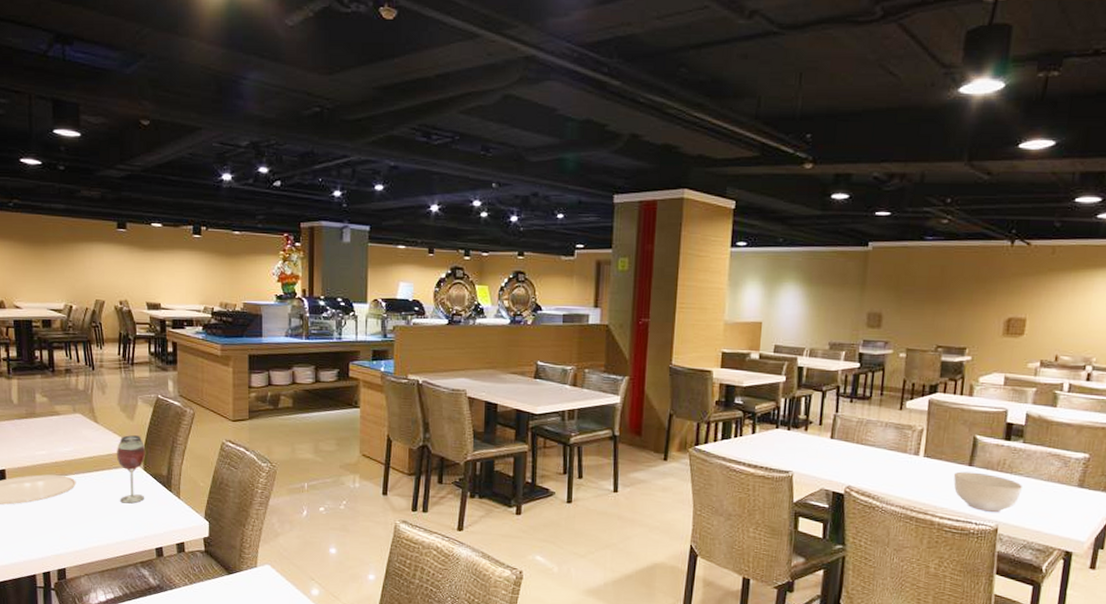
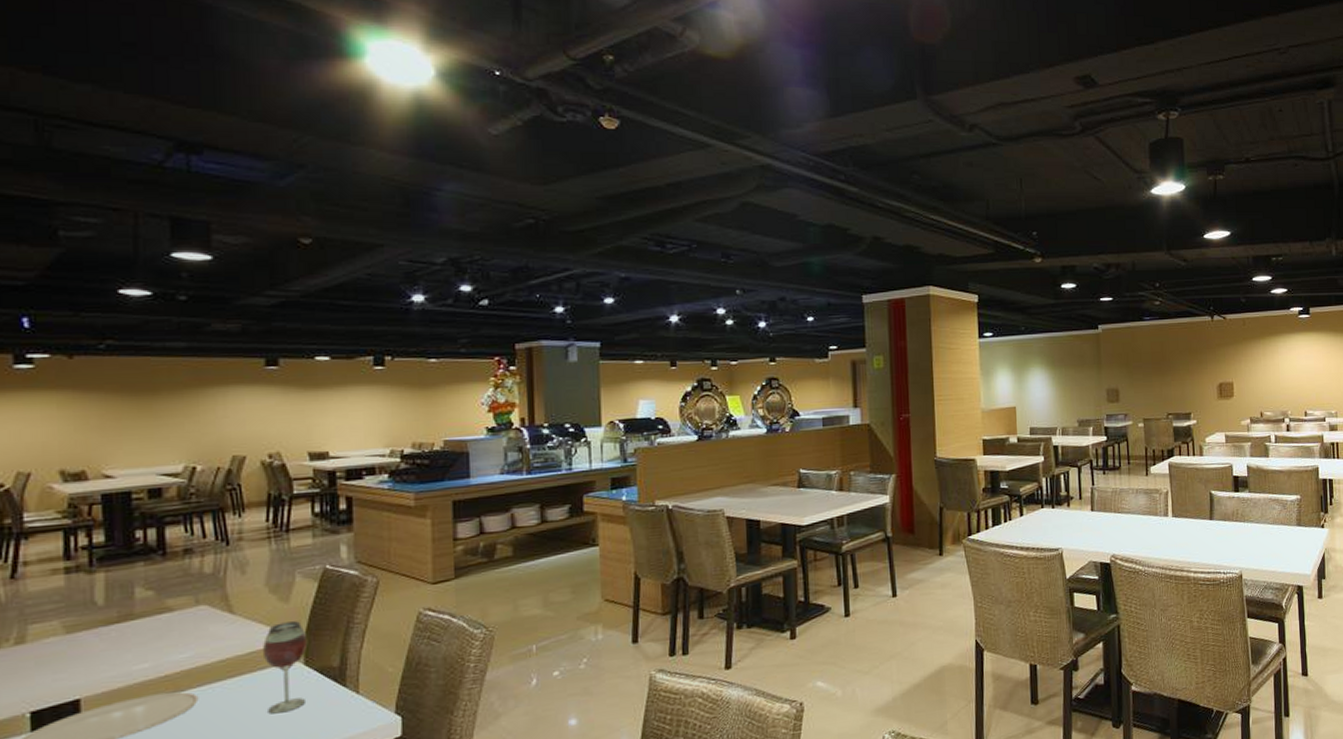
bowl: present [953,471,1022,513] -> none [1199,525,1255,561]

